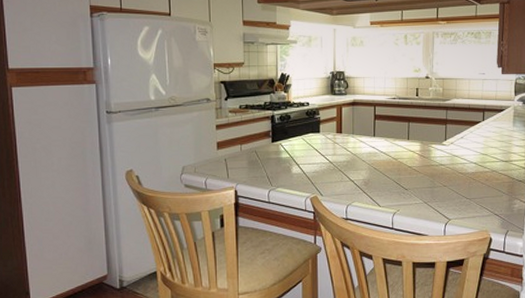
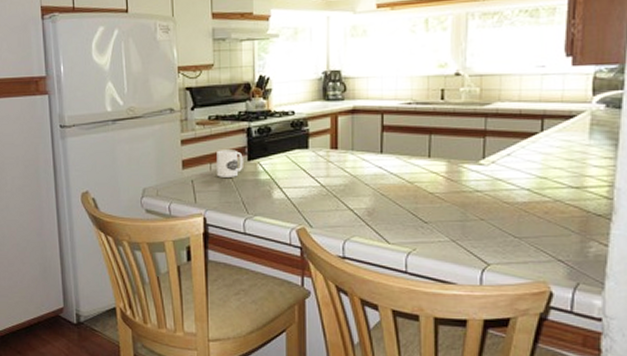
mug: none [246,133,268,156] -> present [217,150,243,177]

